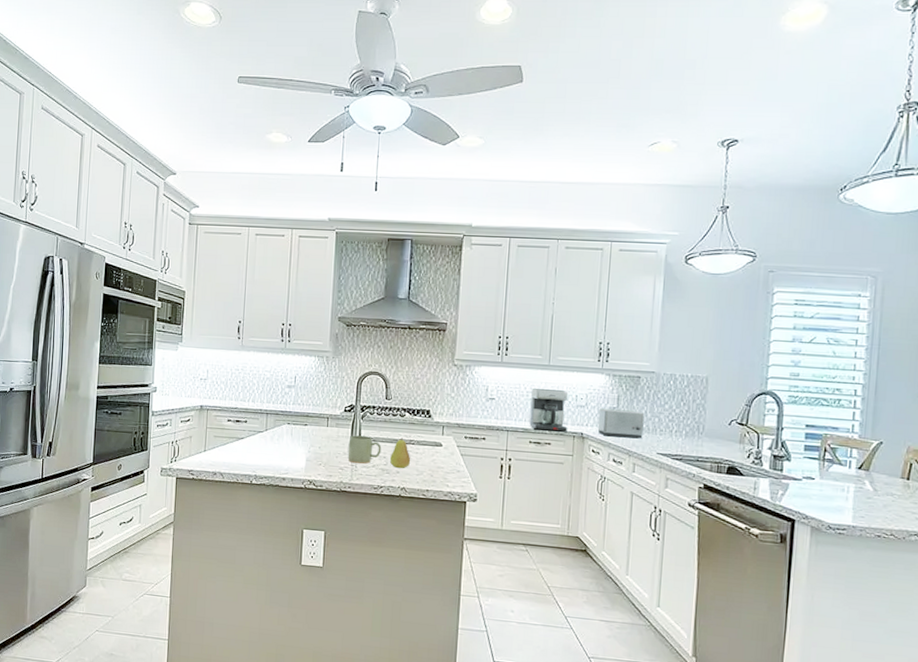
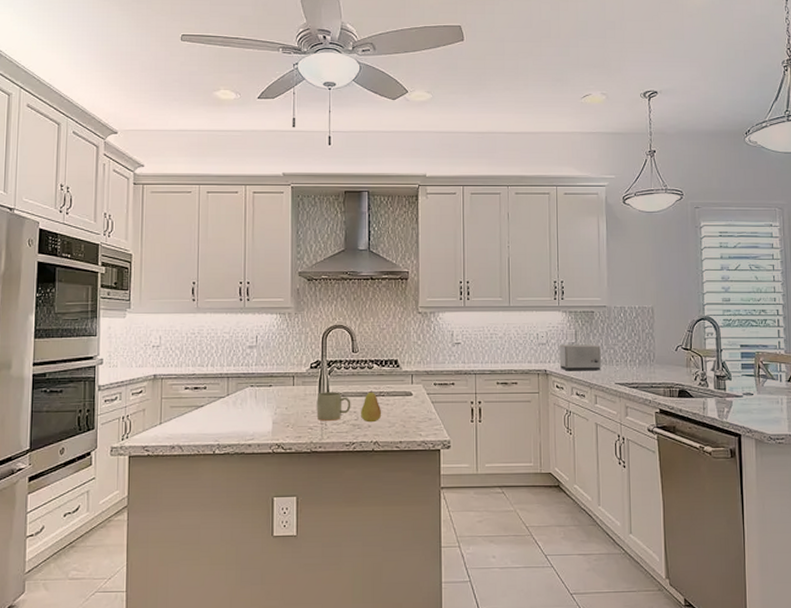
coffee maker: present [529,388,568,432] -> none [495,329,532,371]

